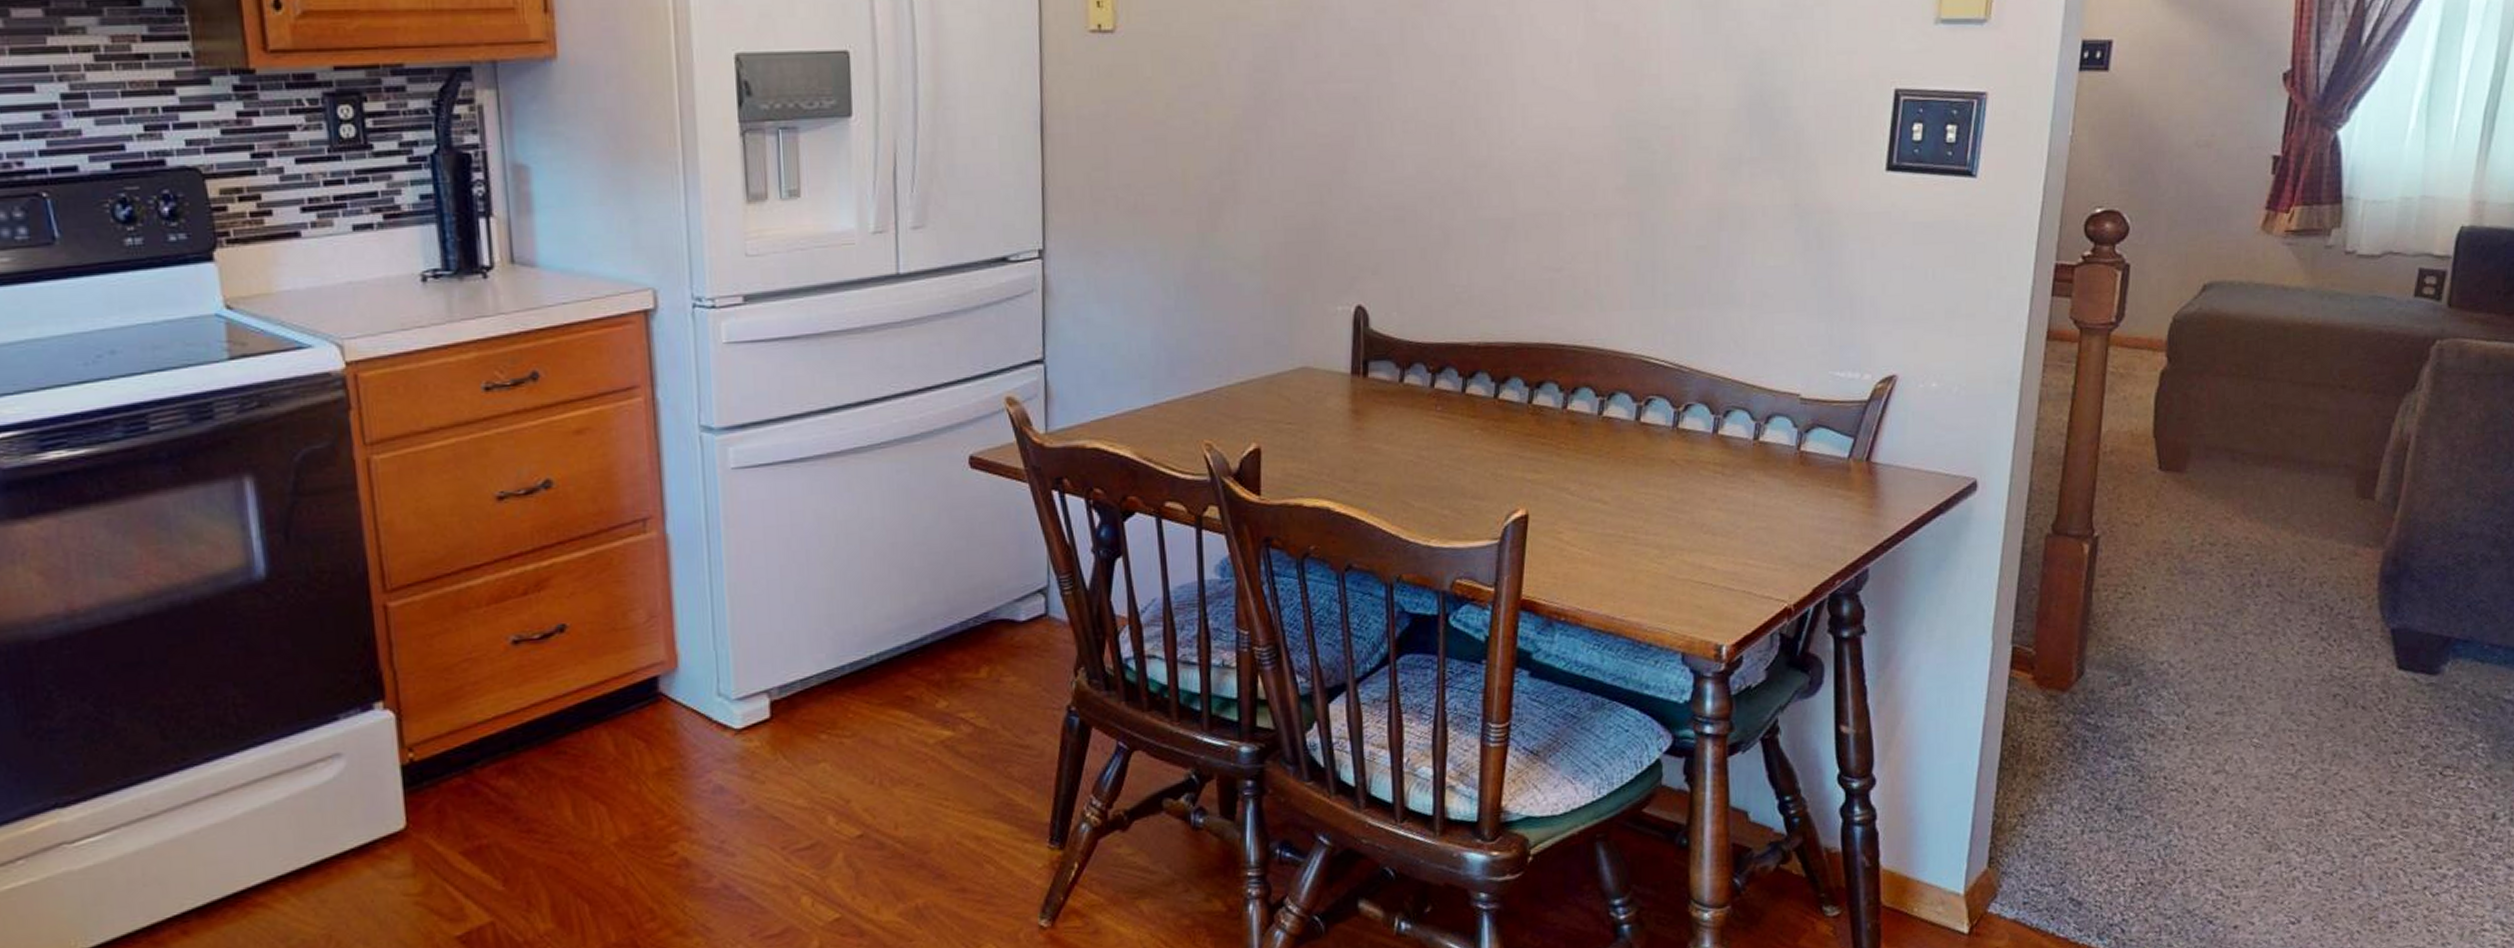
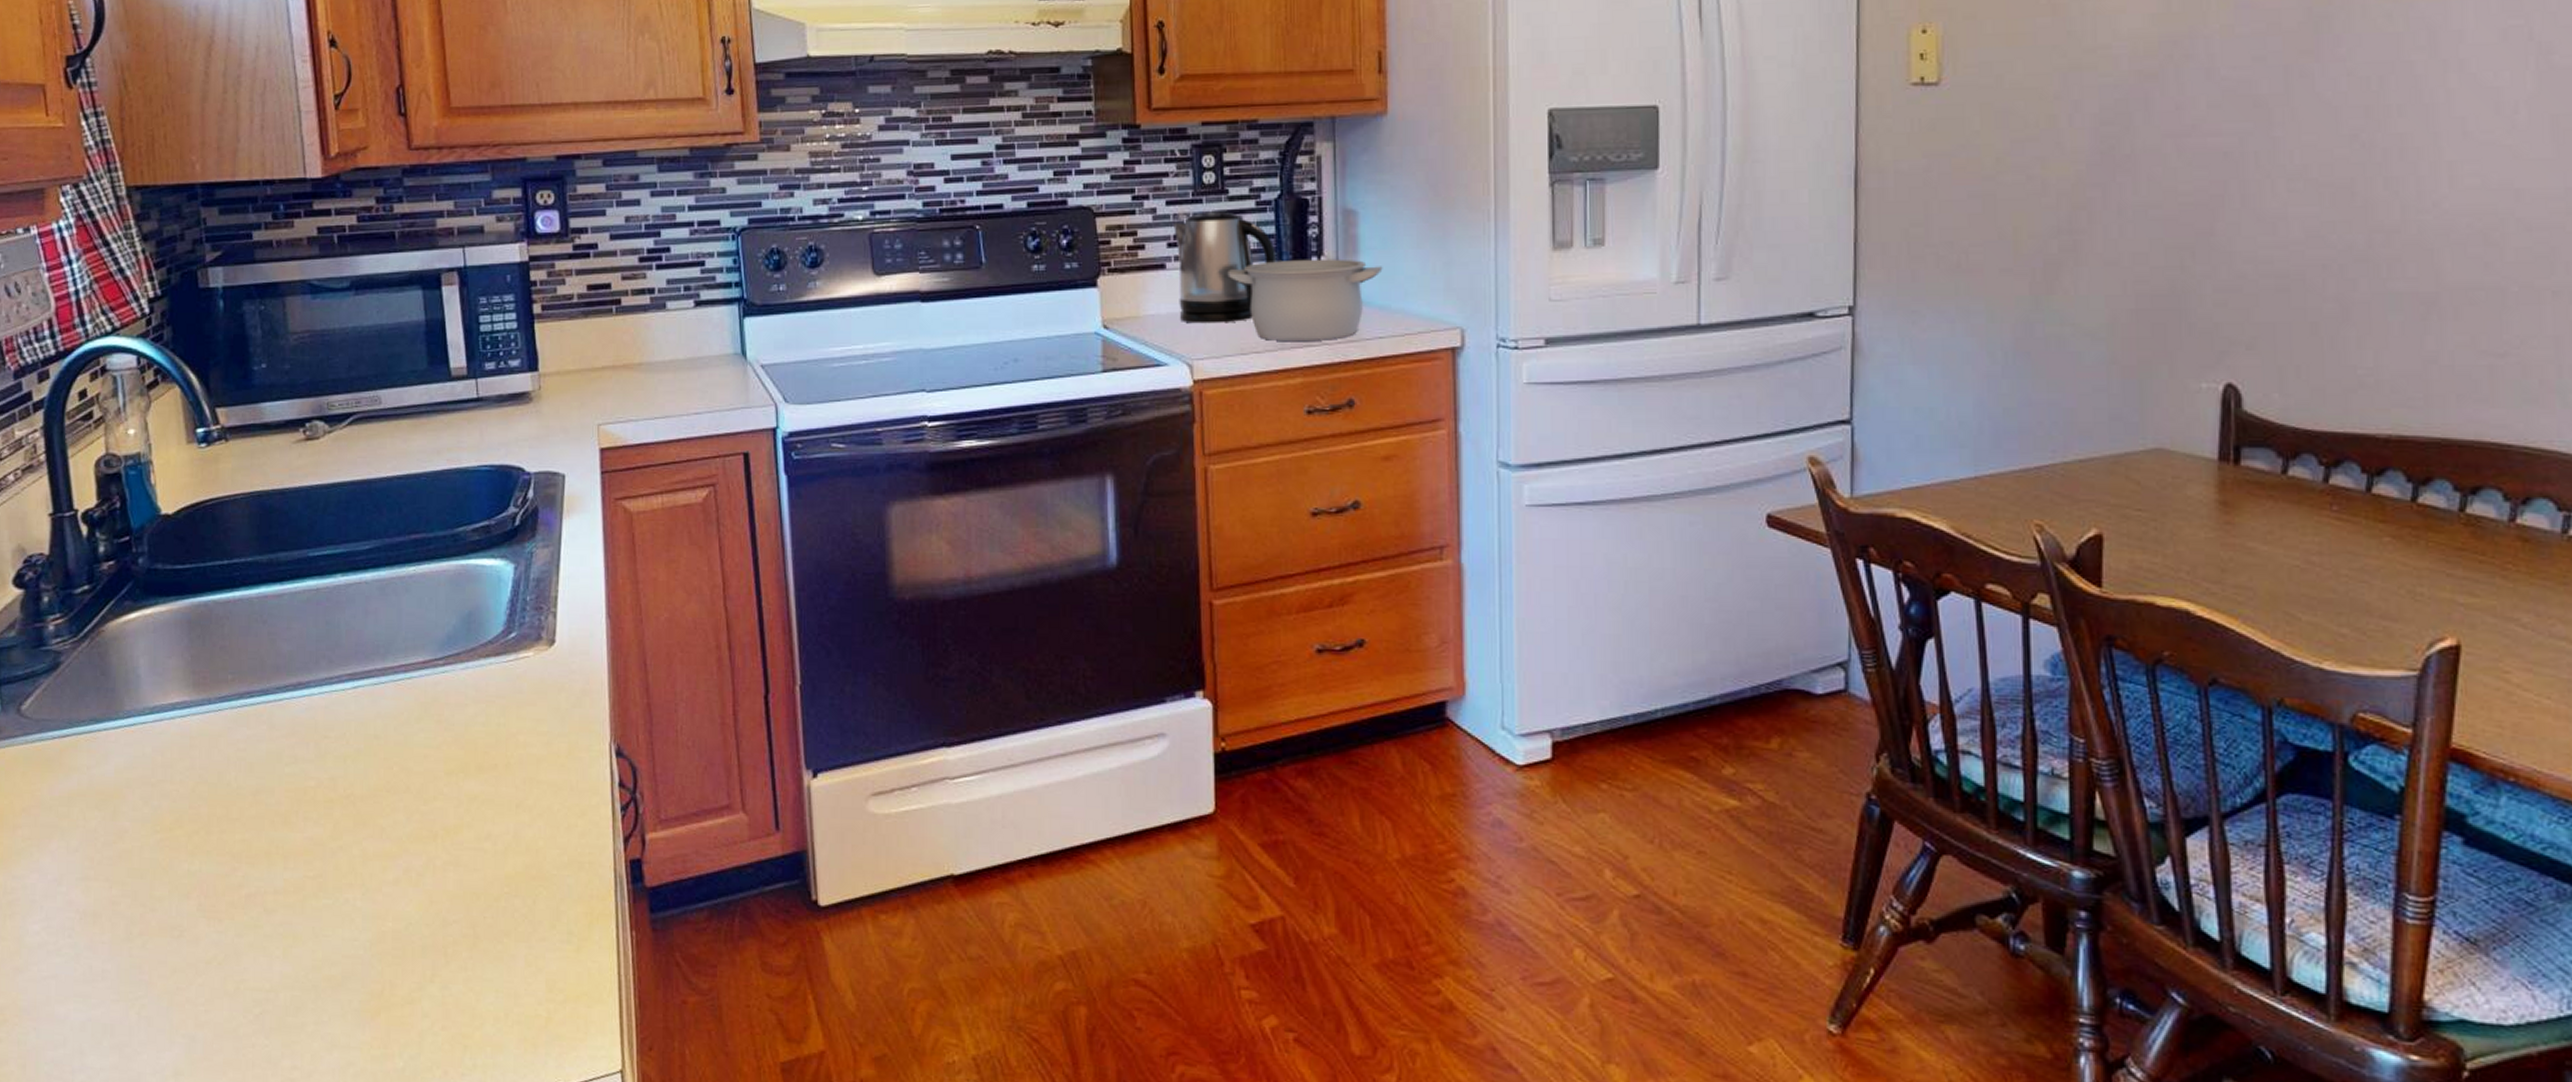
kettle: none [307,169,436,298] -> present [1174,211,1275,324]
cooking pot: none [378,219,563,313] -> present [1227,258,1383,342]

